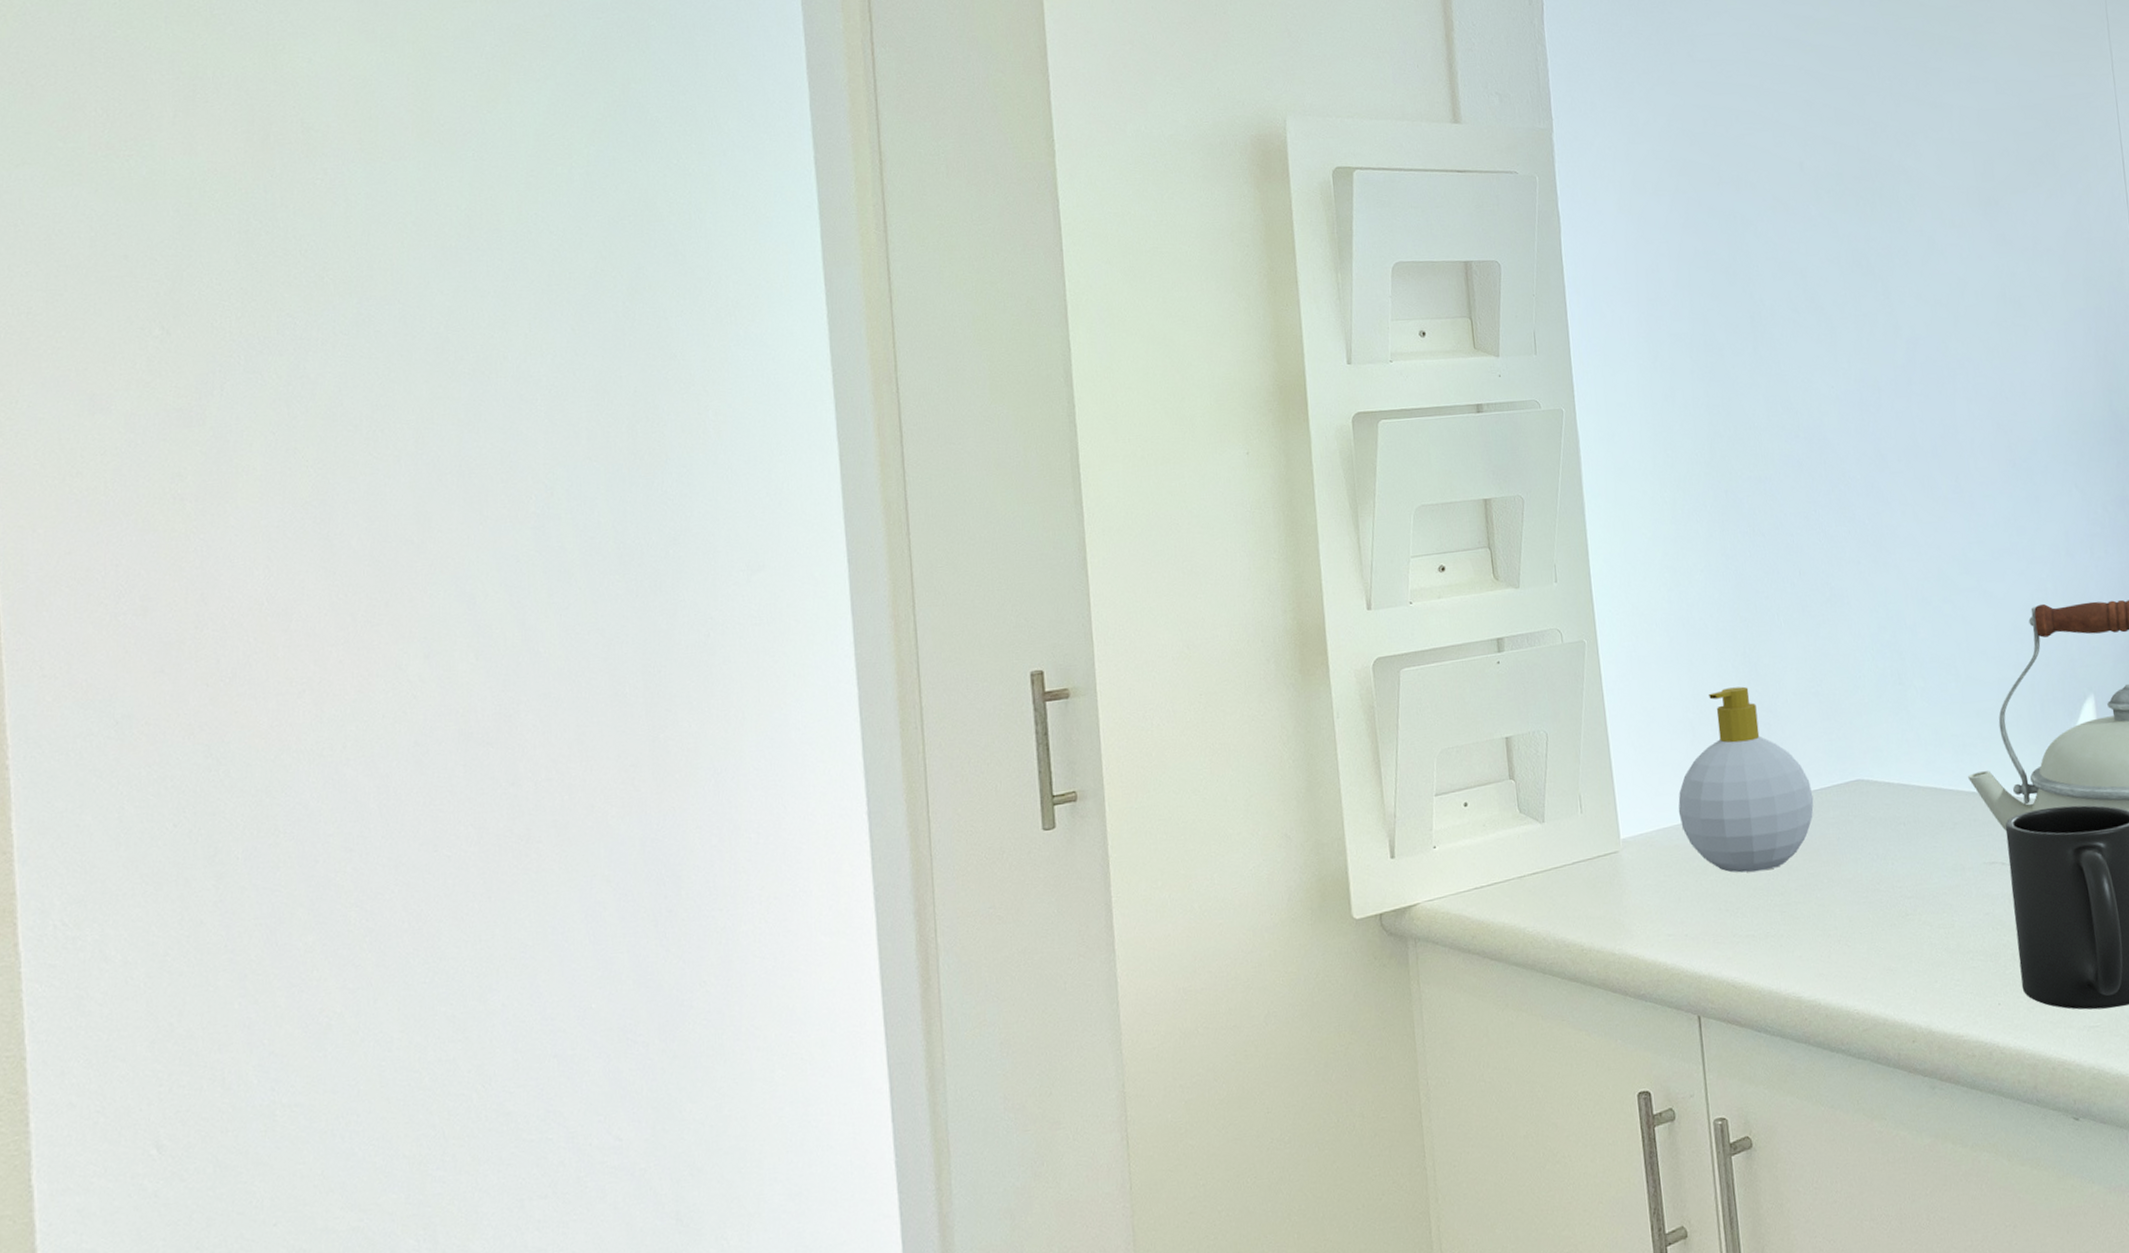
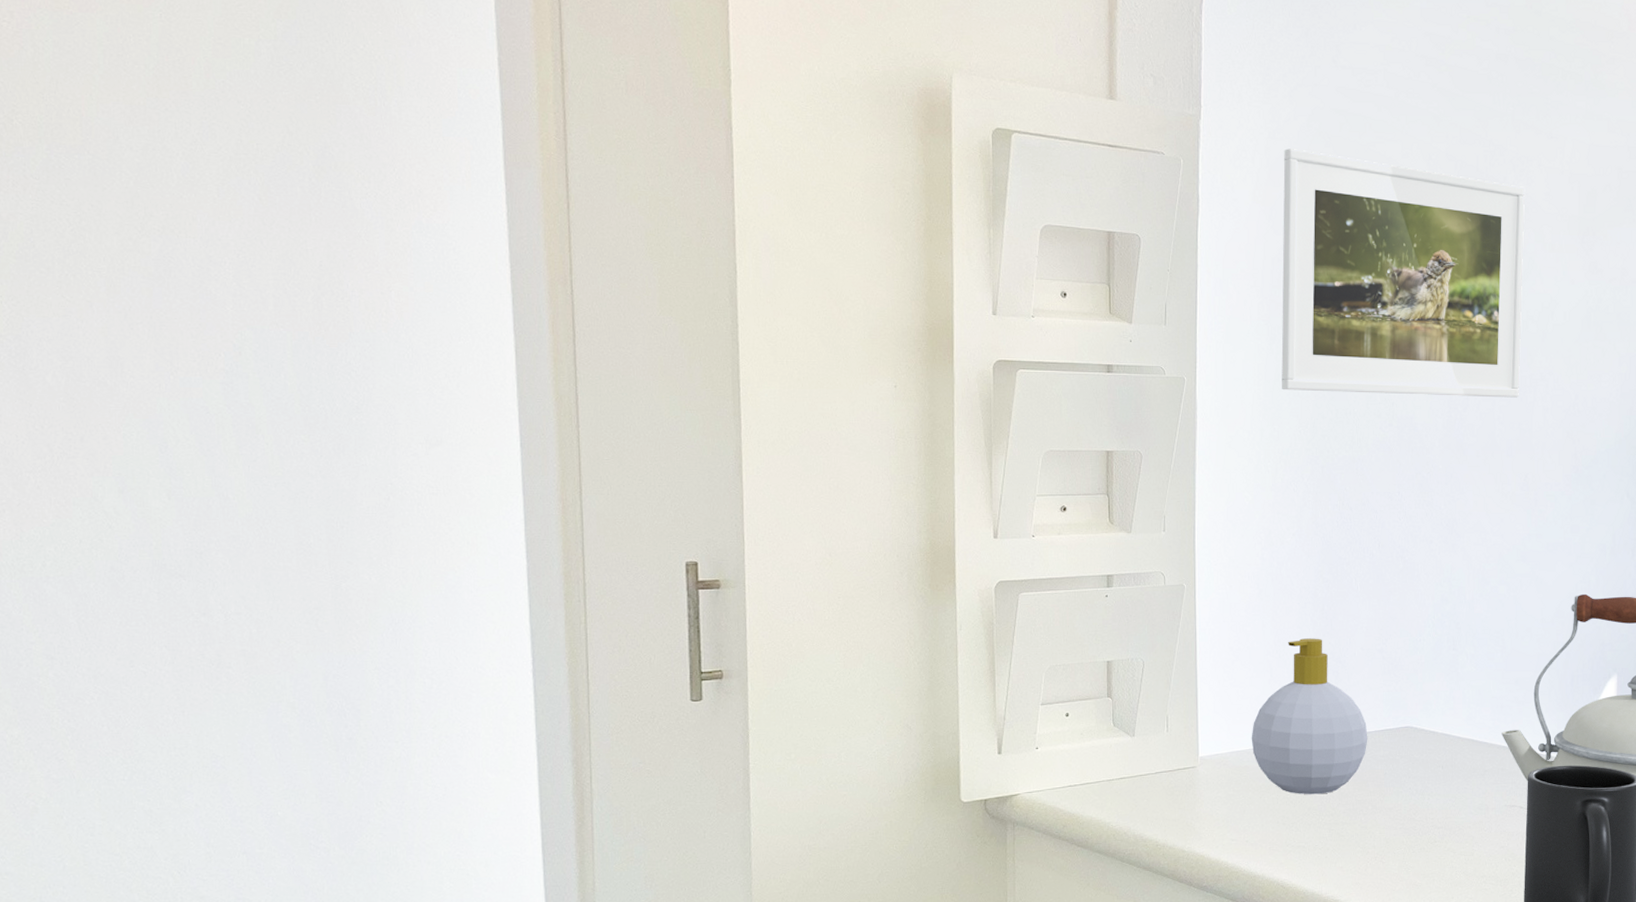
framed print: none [1646,151,1937,411] -> present [1281,148,1525,398]

